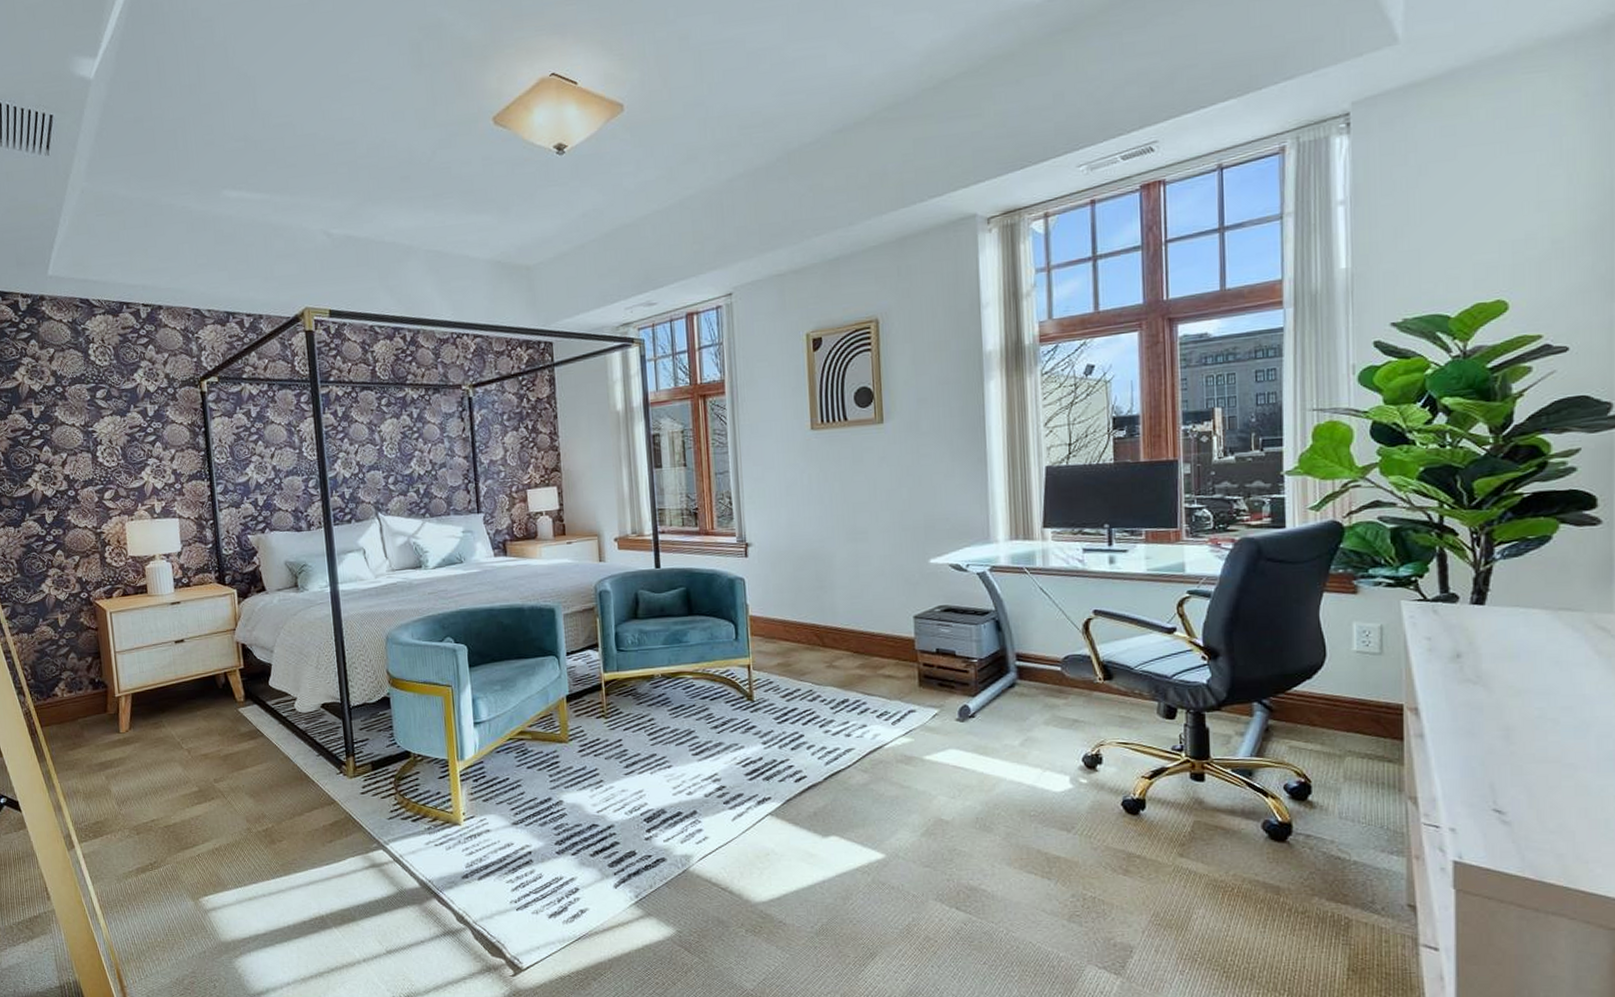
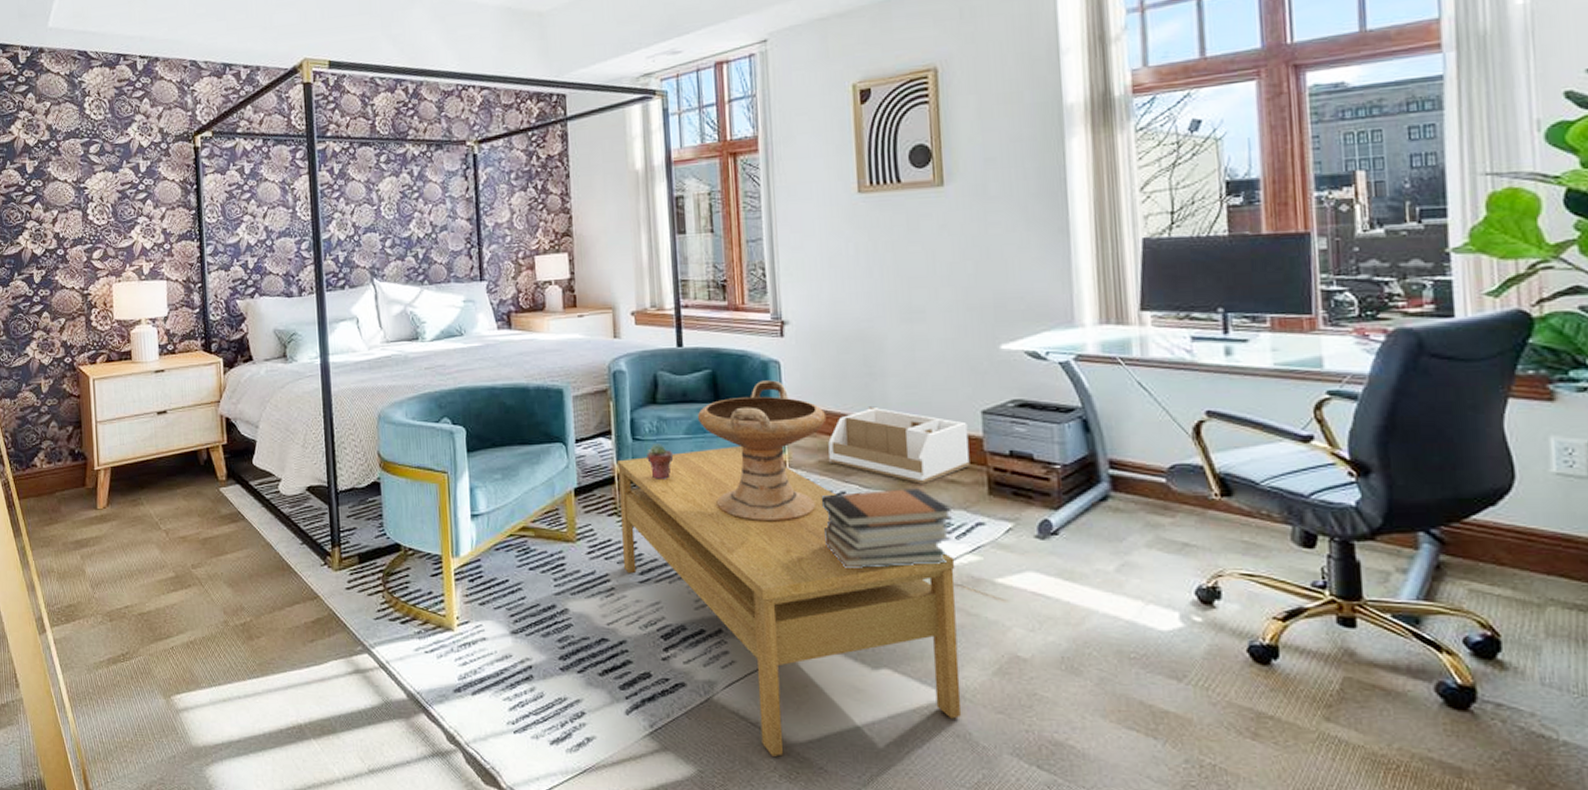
coffee table: none [604,653,896,915] -> present [618,446,961,757]
potted succulent: none [630,653,653,686] -> present [647,443,674,481]
decorative bowl: none [674,595,785,718] -> present [698,380,827,522]
book stack: none [780,683,890,755] -> present [821,488,954,570]
storage bin: none [786,615,904,680] -> present [828,406,970,484]

